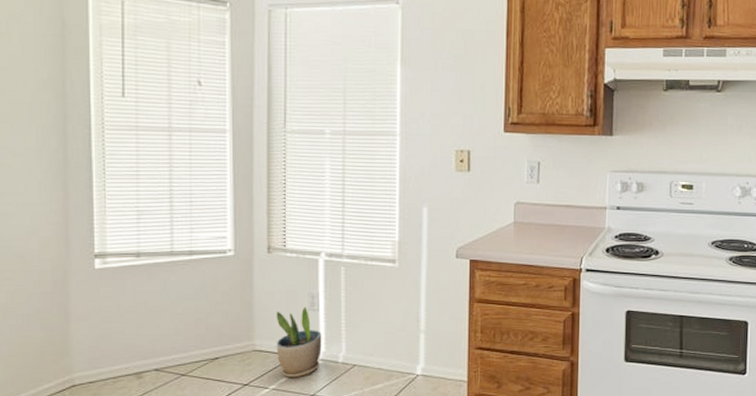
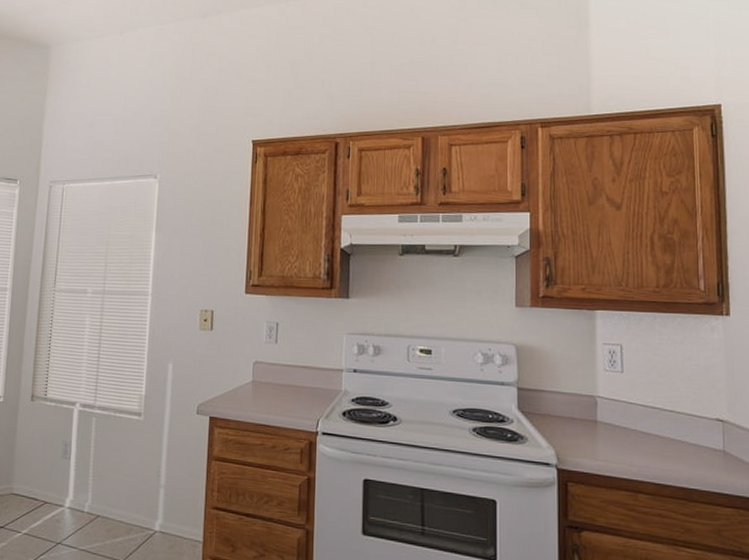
potted plant: present [276,306,322,378] -> none [30,454,71,525]

